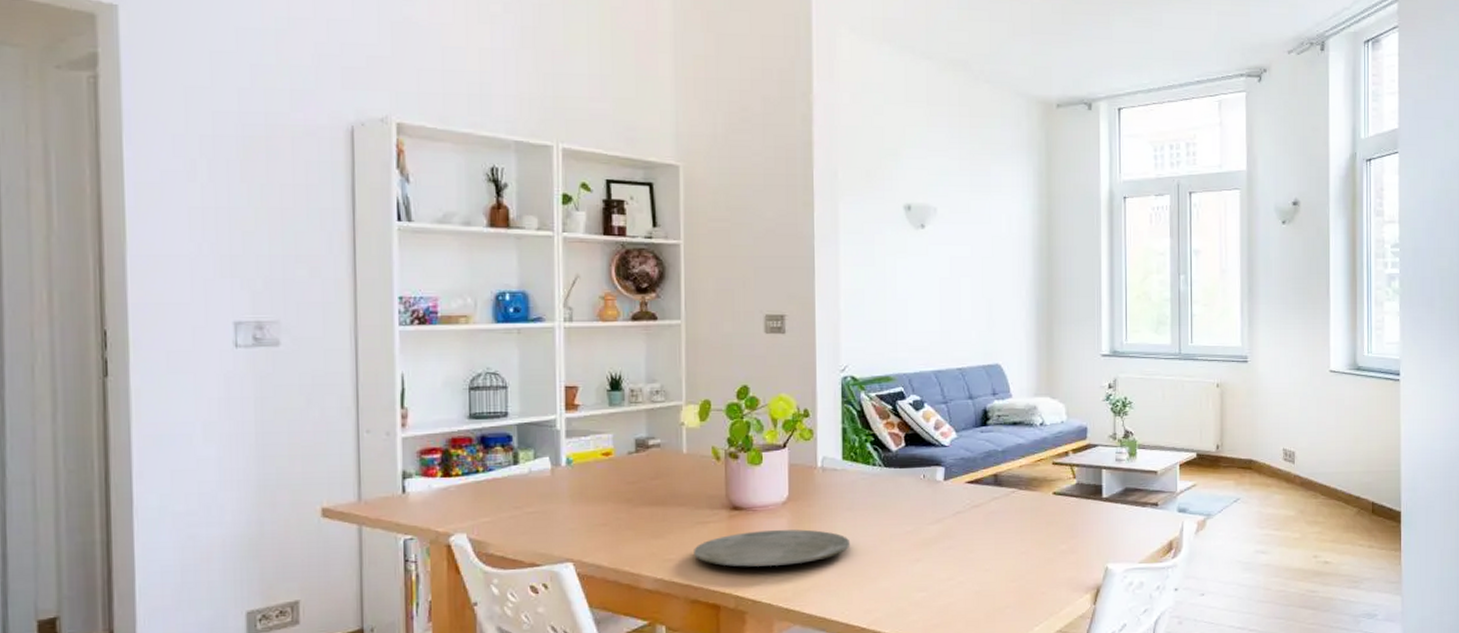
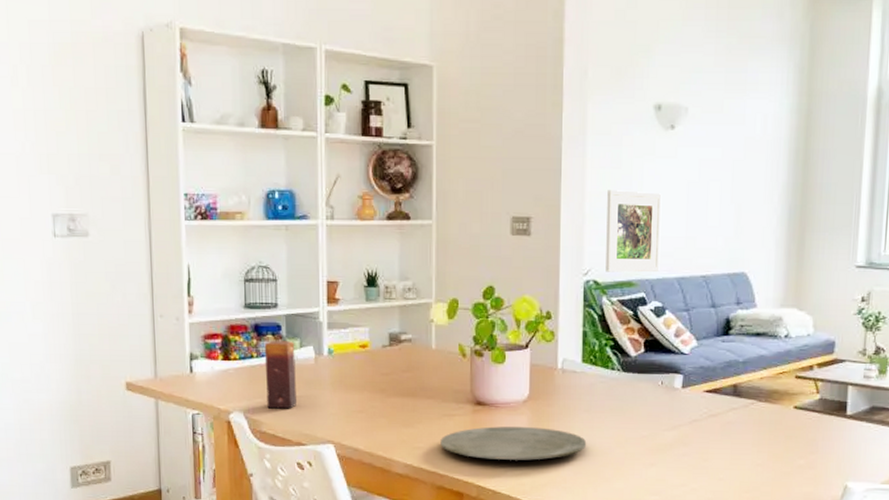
candle: none [492,451,531,528] -> present [264,340,298,409]
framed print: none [862,287,917,368] -> present [606,190,662,273]

